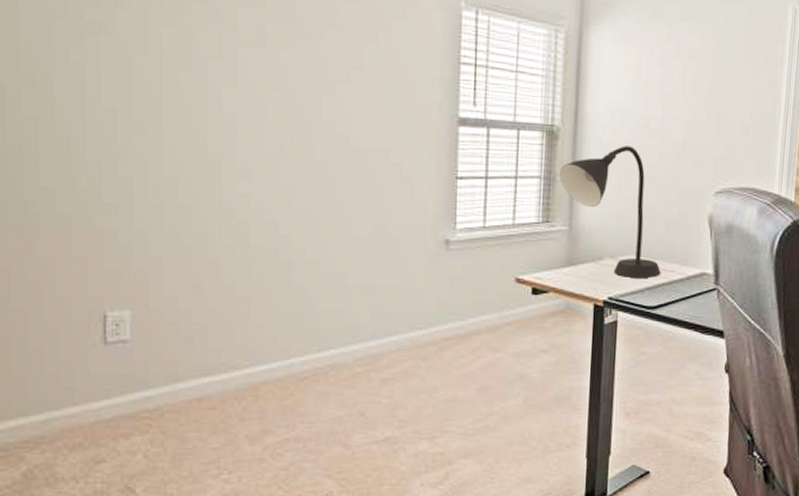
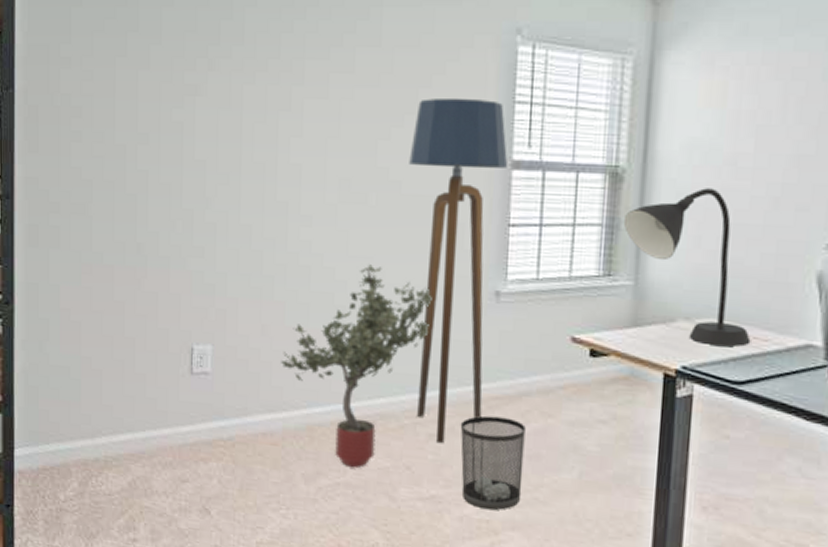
potted tree: none [218,218,383,421] -> present [281,264,432,468]
floor lamp: none [356,55,455,387] -> present [409,97,508,444]
waste bin: none [413,356,476,442] -> present [460,415,526,510]

